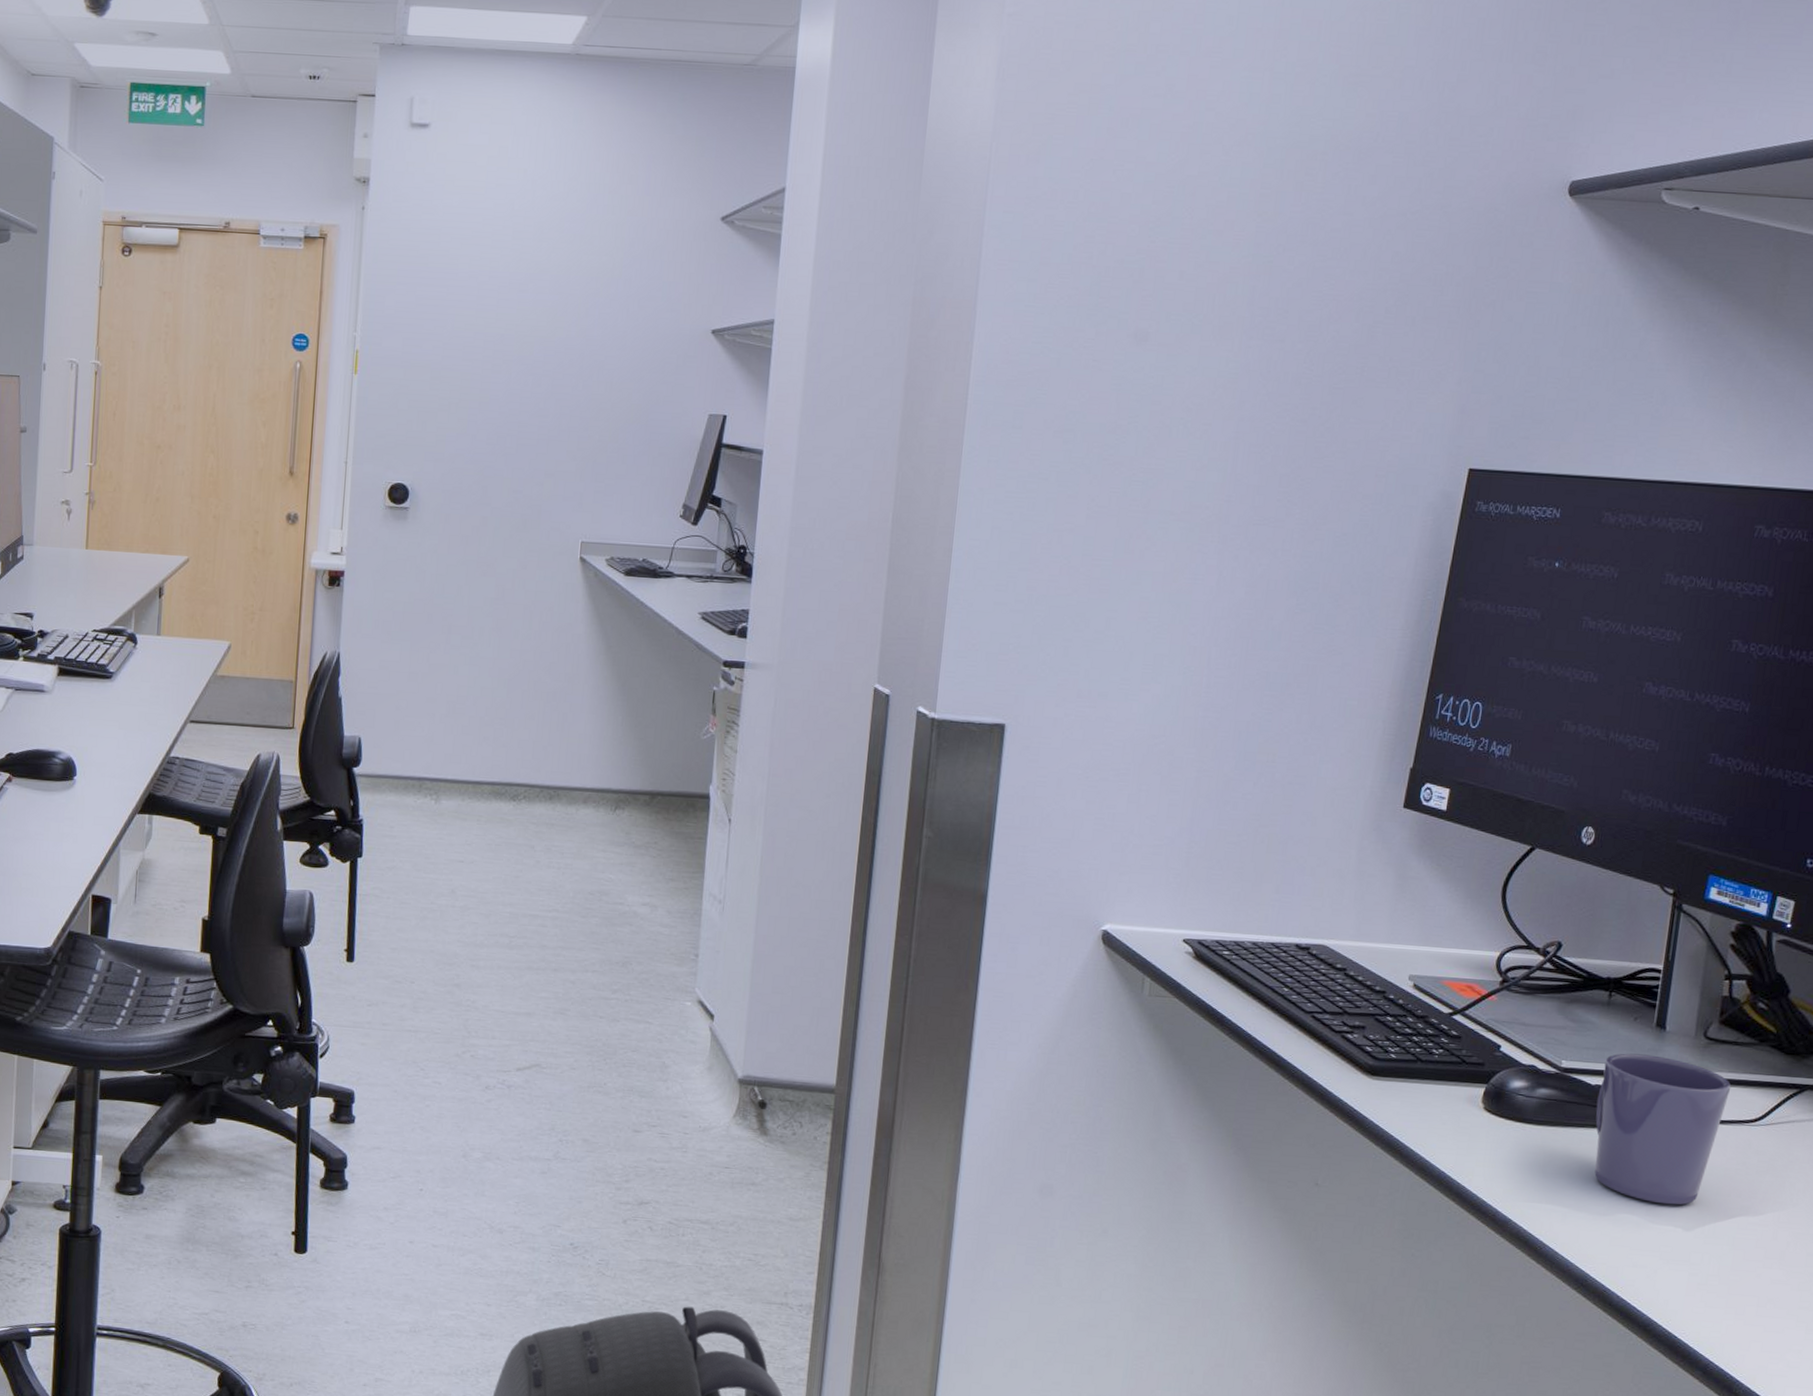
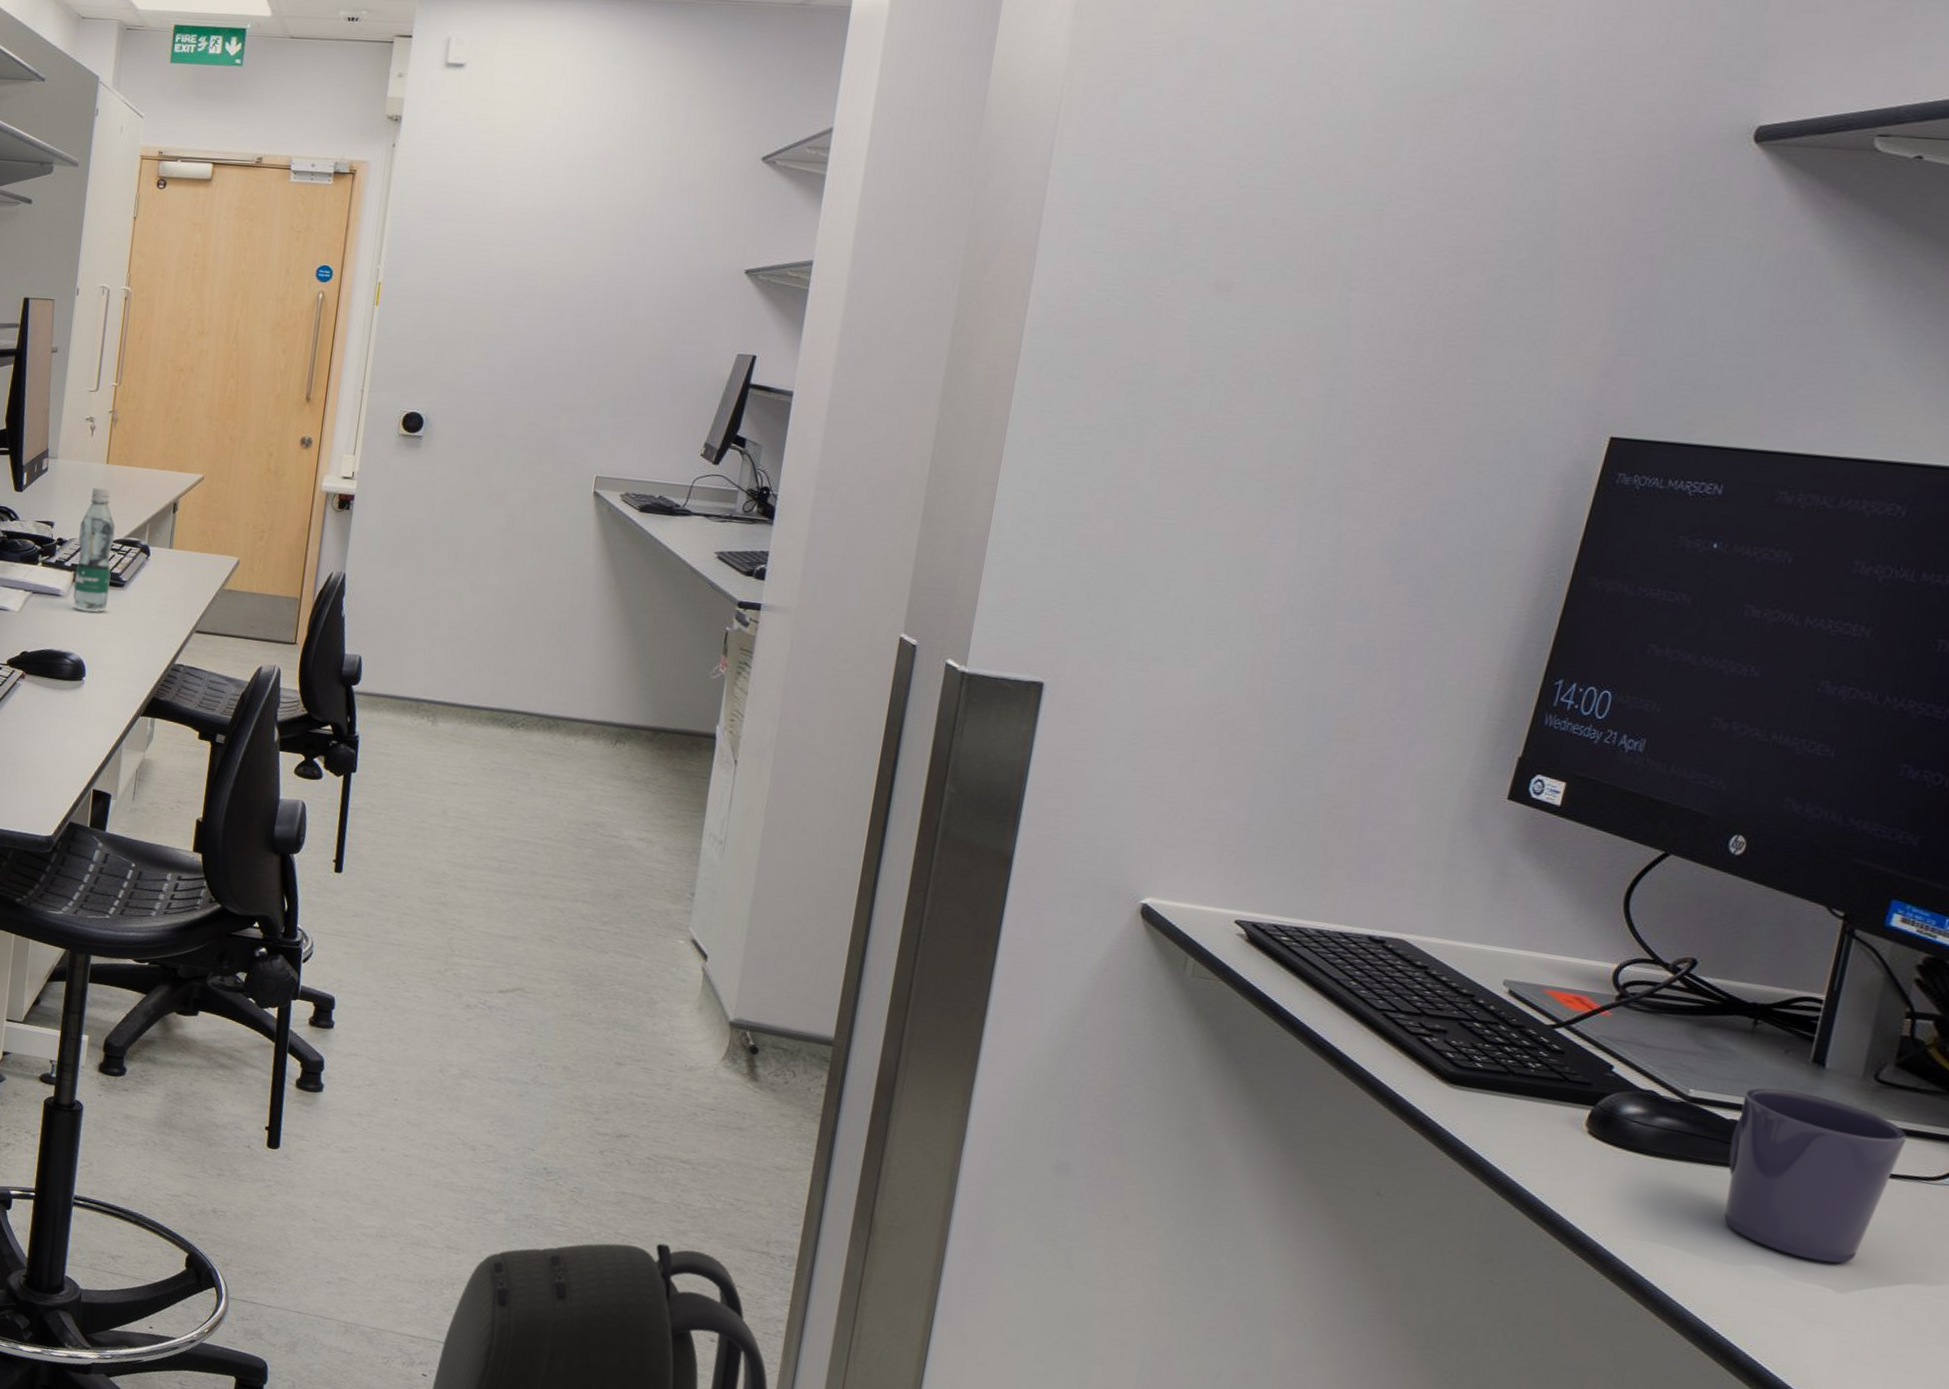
bottle: none [58,575,99,707] -> present [73,488,115,612]

